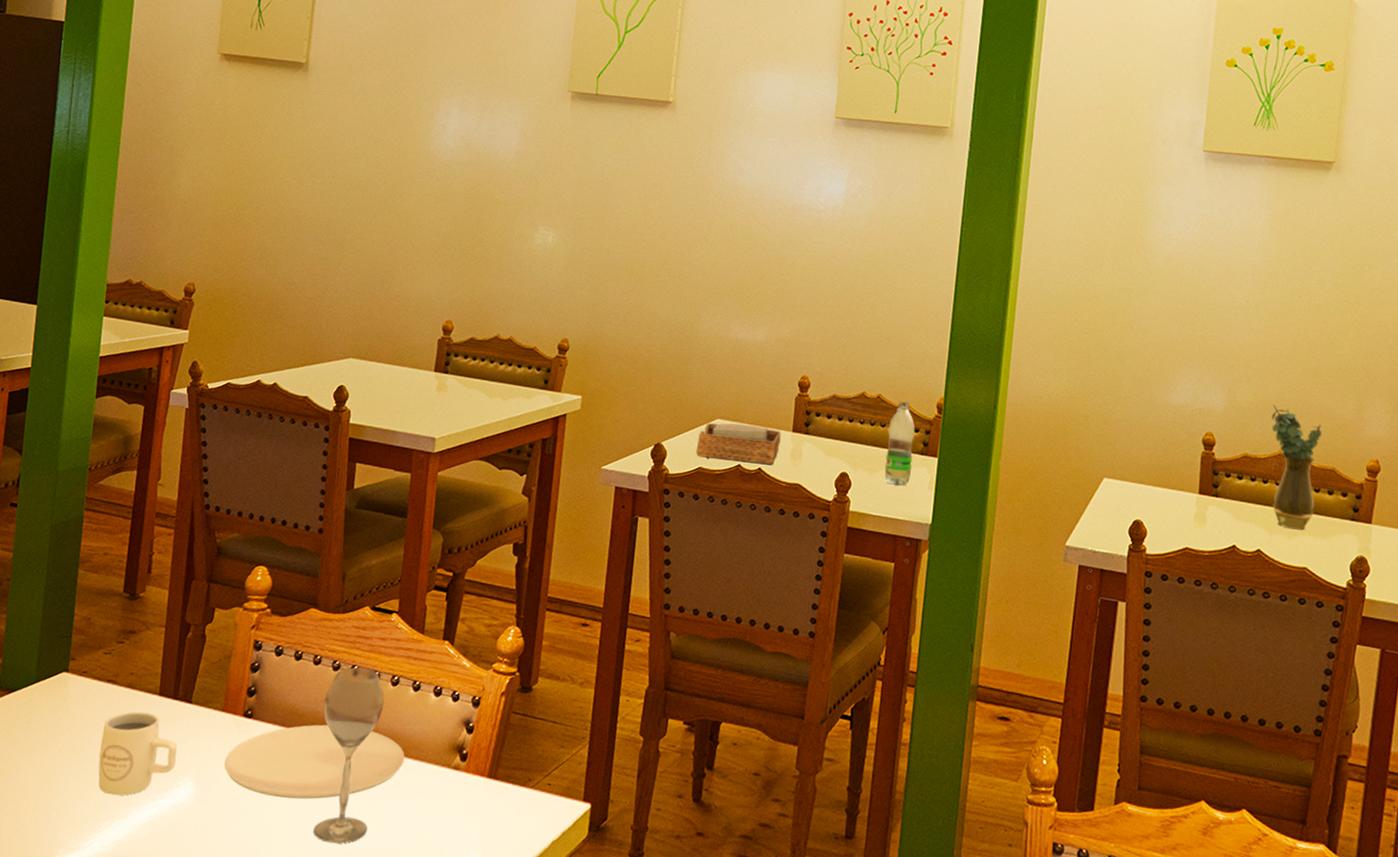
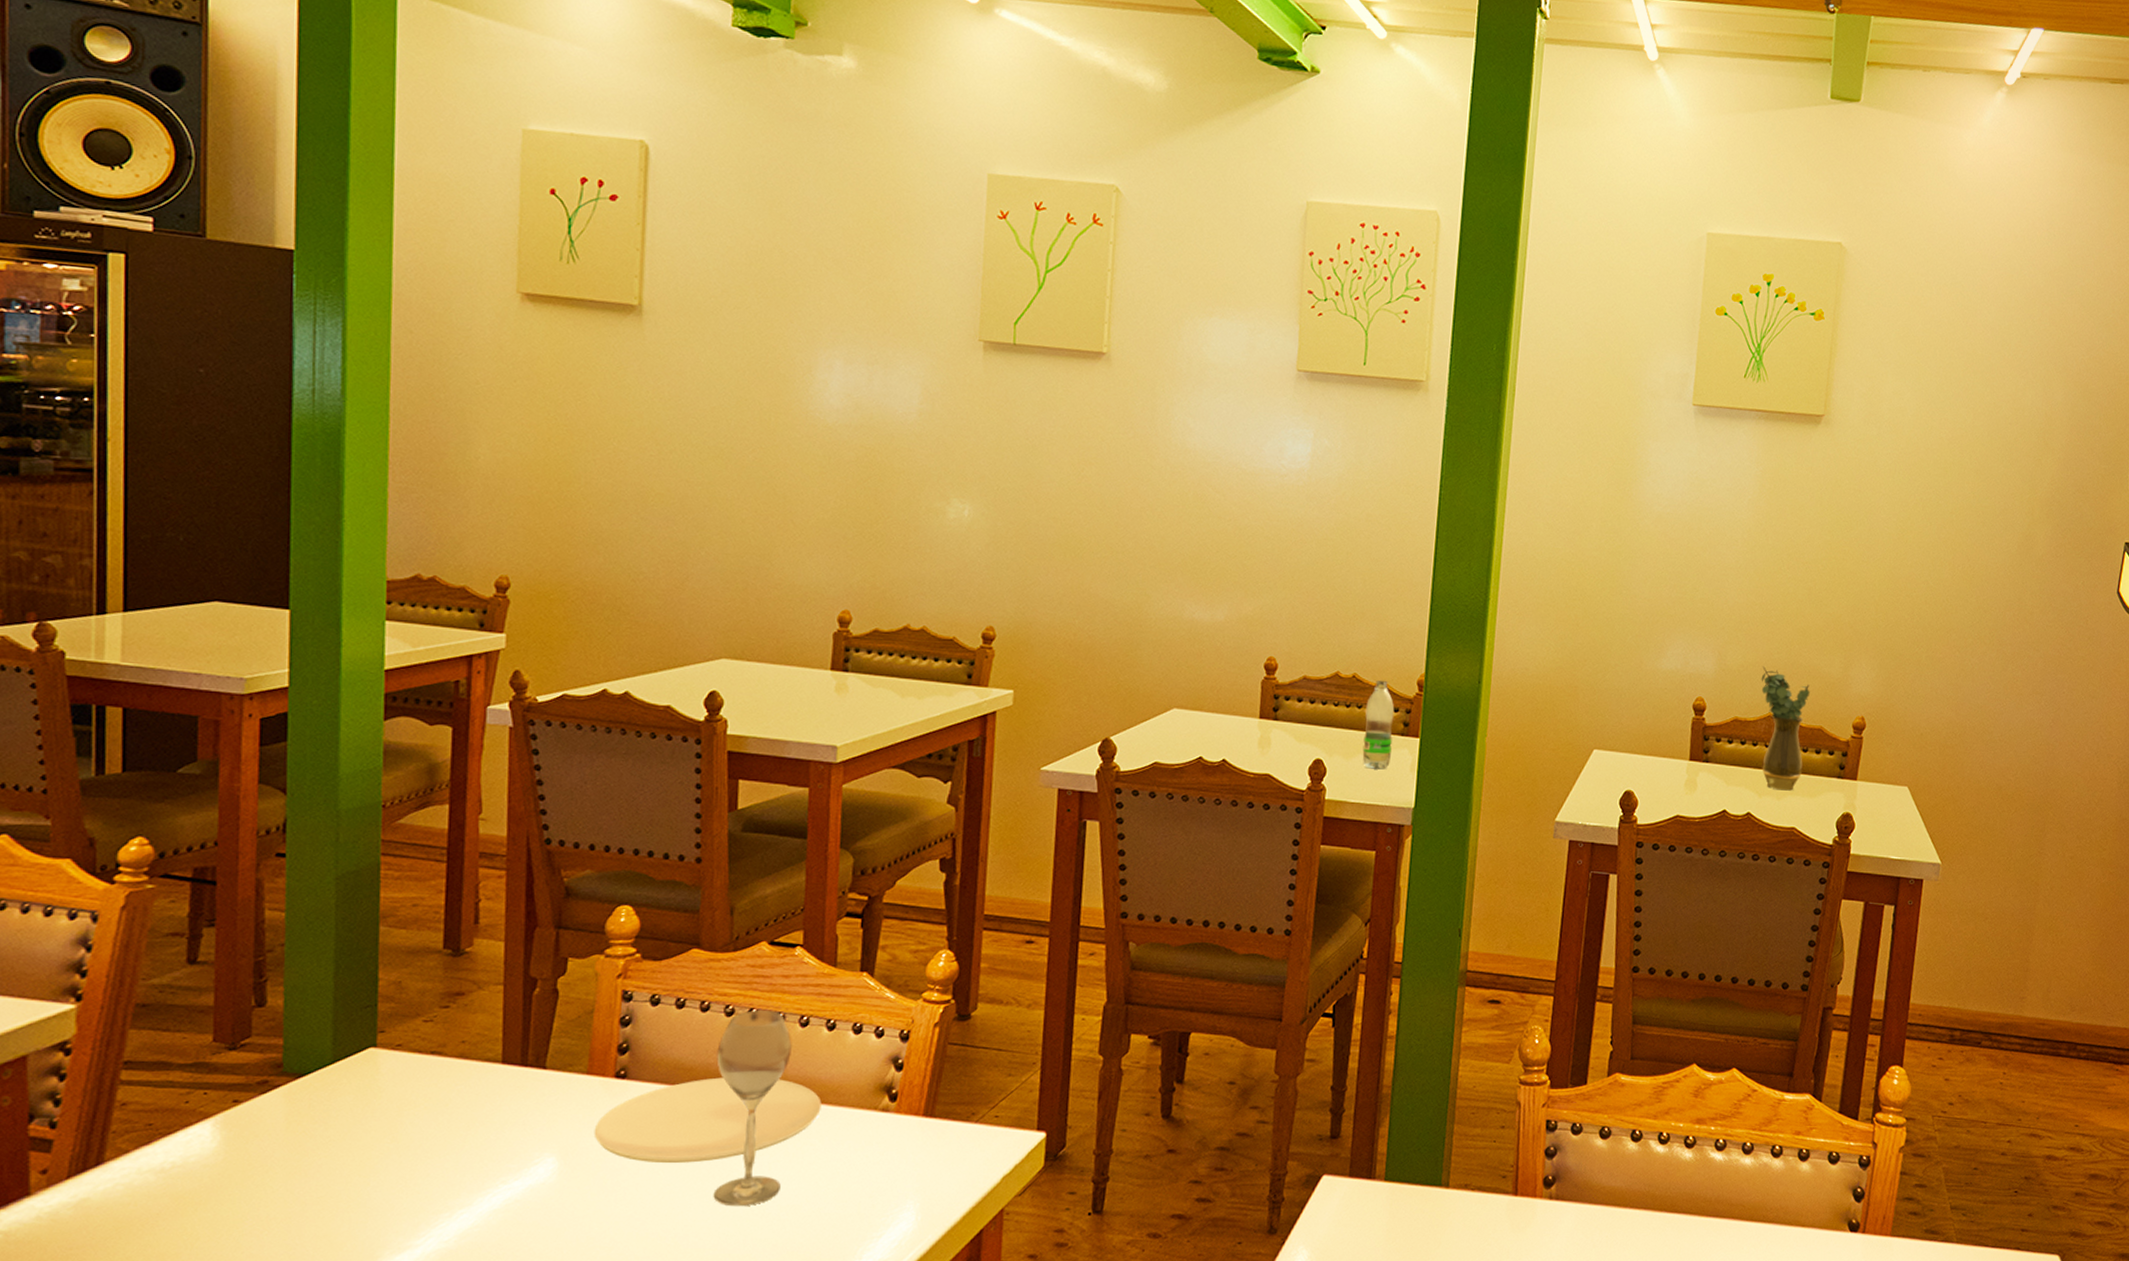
mug: present [98,711,177,796] -> none [427,1084,532,1183]
napkin holder: present [696,423,781,465] -> none [1151,712,1247,756]

